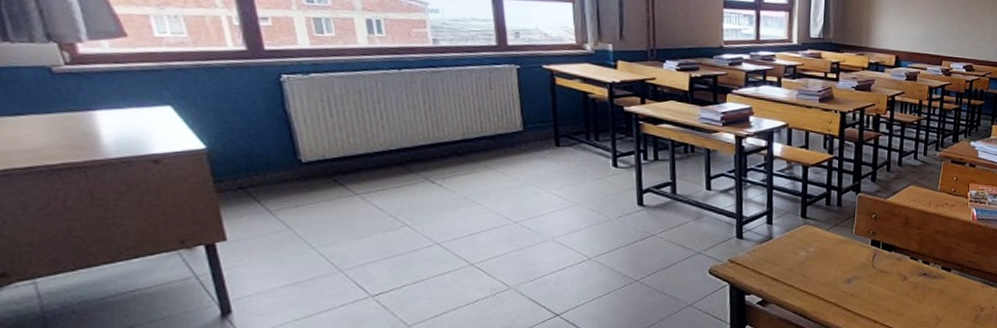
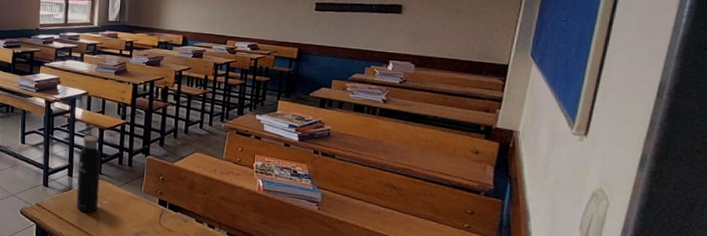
water bottle: none [777,169,806,262] -> present [76,130,101,212]

